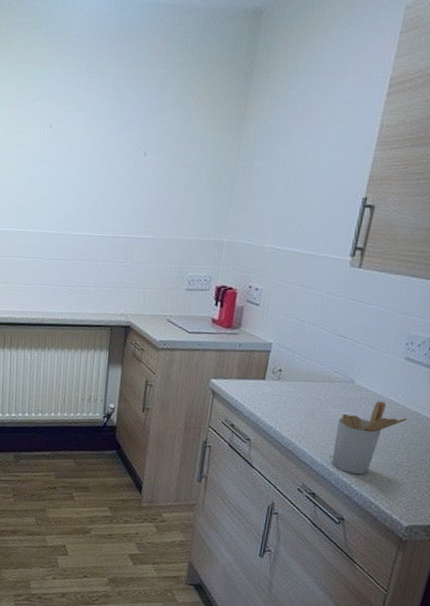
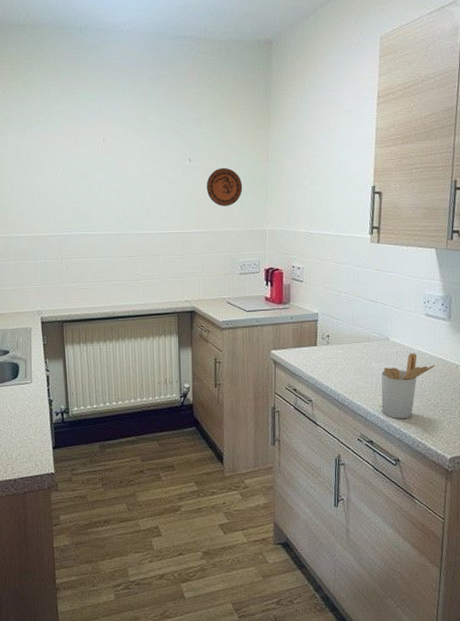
decorative plate: none [160,165,203,211] -> present [206,167,243,206]

